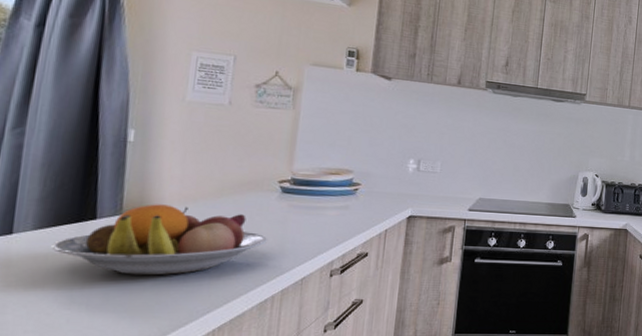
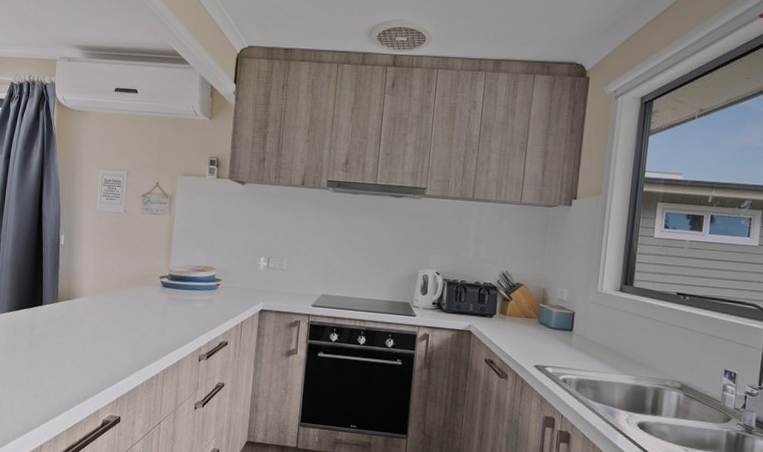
fruit bowl: present [51,204,267,276] -> none [17,294,152,352]

